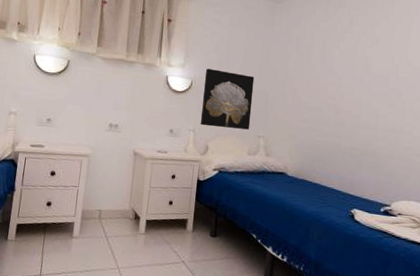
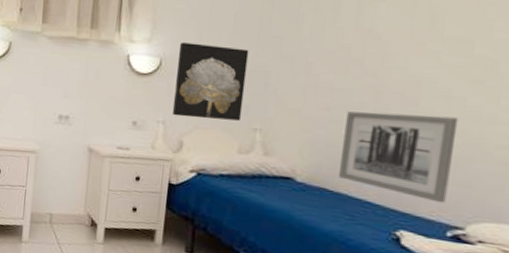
wall art: none [314,123,383,188] -> present [337,111,459,204]

